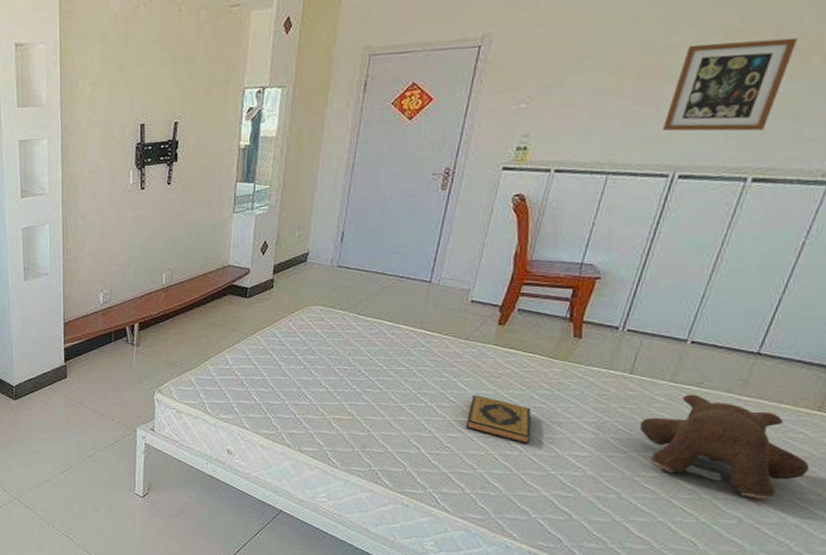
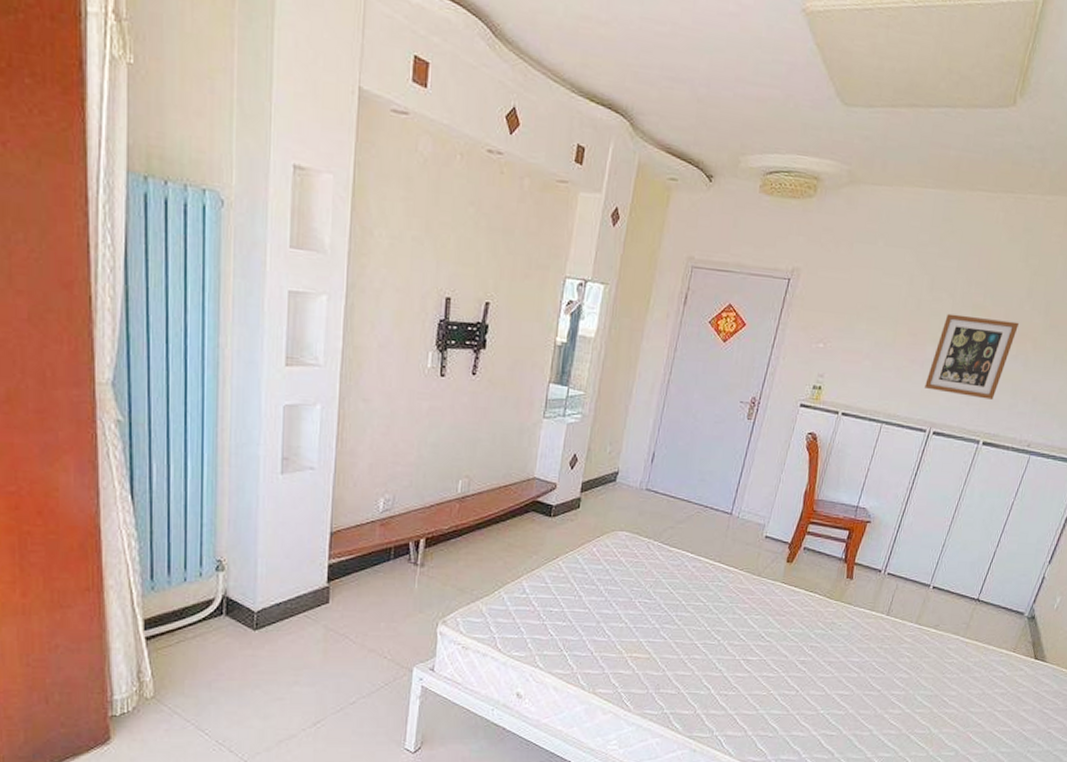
hardback book: present [465,395,531,444] -> none [752,633,808,684]
teddy bear: present [639,394,810,499] -> none [891,636,1005,732]

